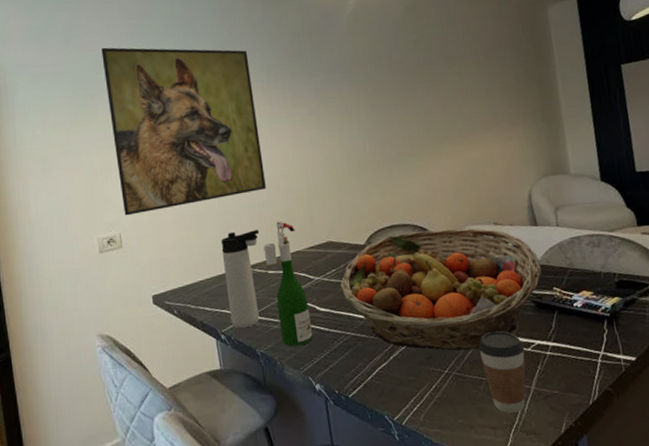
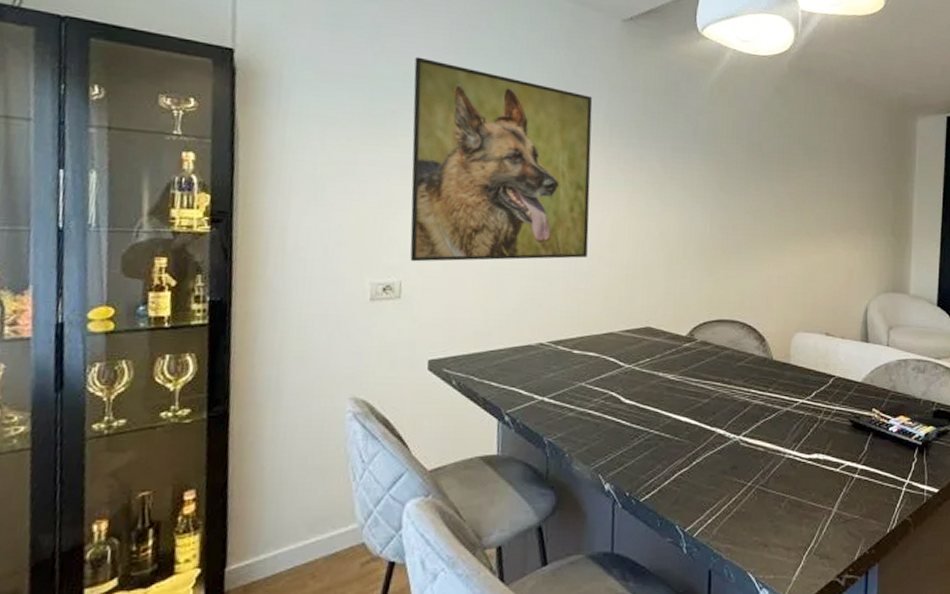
thermos bottle: present [220,229,260,329] -> none [519,299,571,412]
wine bottle: present [263,221,313,347] -> none [571,296,613,439]
fruit basket: present [340,228,542,351] -> none [652,329,864,464]
coffee cup: present [478,330,526,413] -> none [787,446,834,534]

